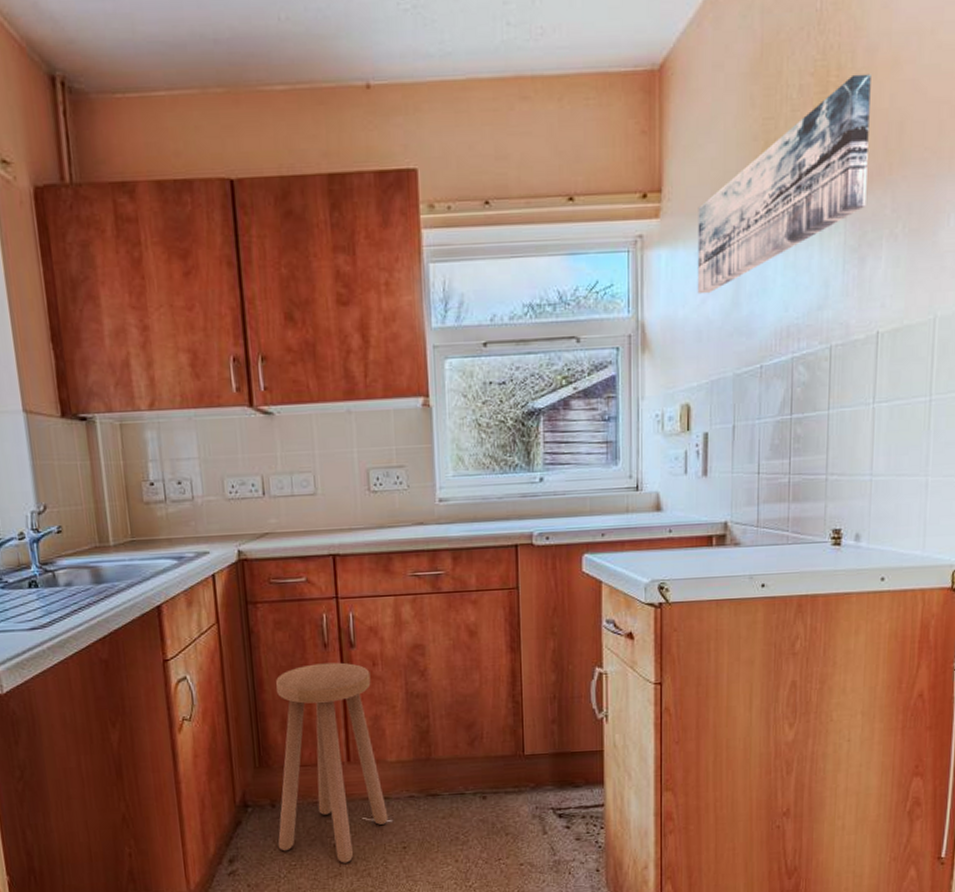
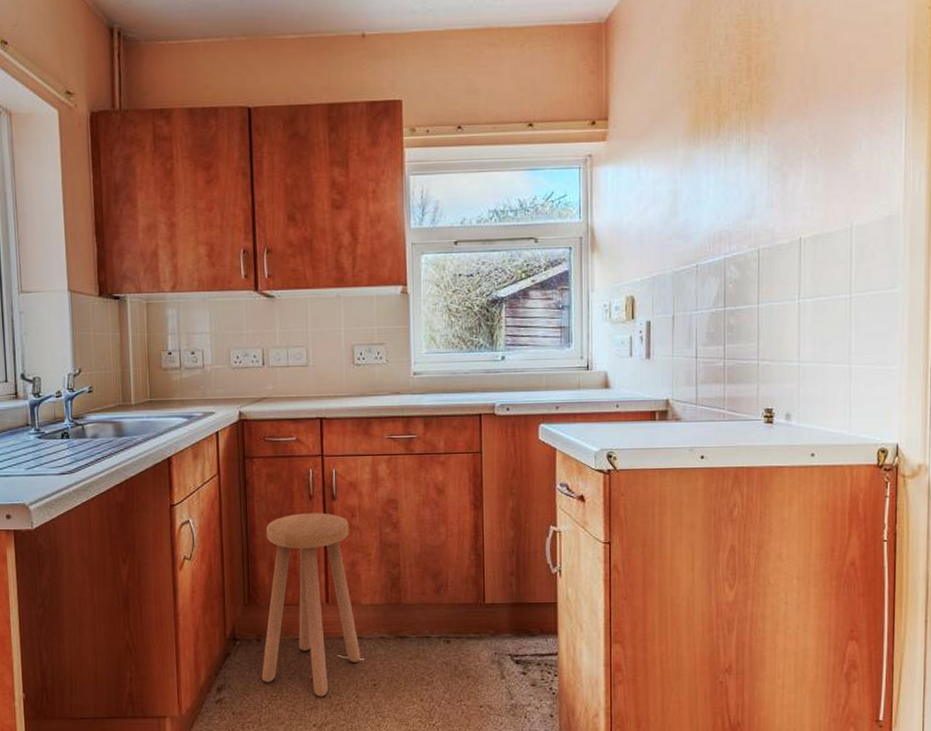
wall art: present [697,73,871,295] -> none [639,26,787,204]

